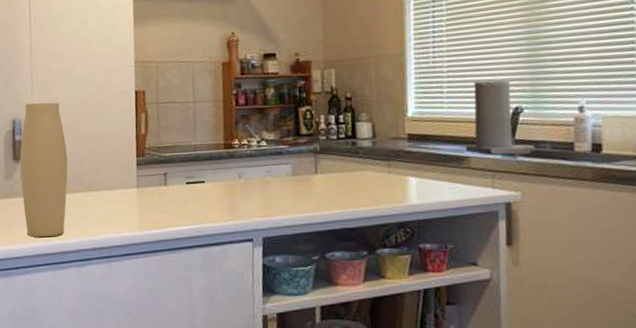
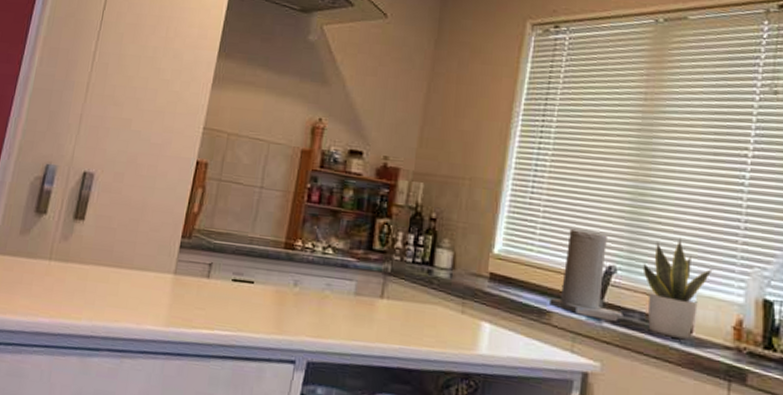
vase: present [19,102,68,238] -> none [29,148,106,314]
potted plant: none [547,69,614,159] -> present [643,237,713,340]

